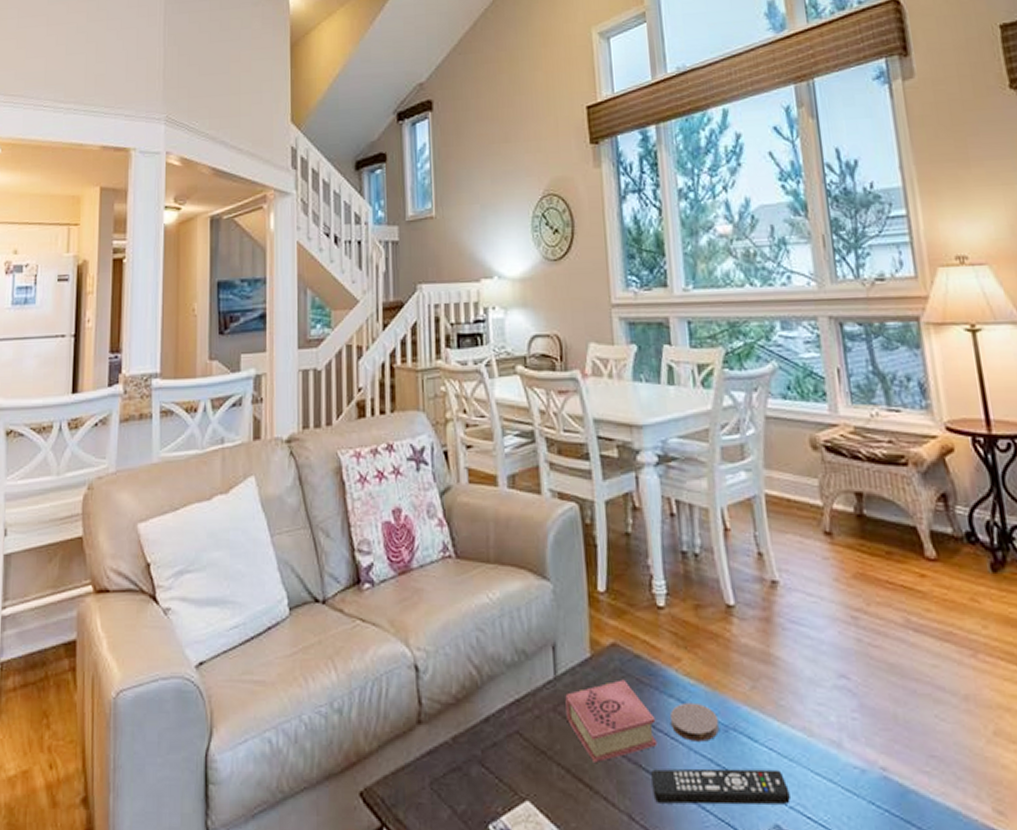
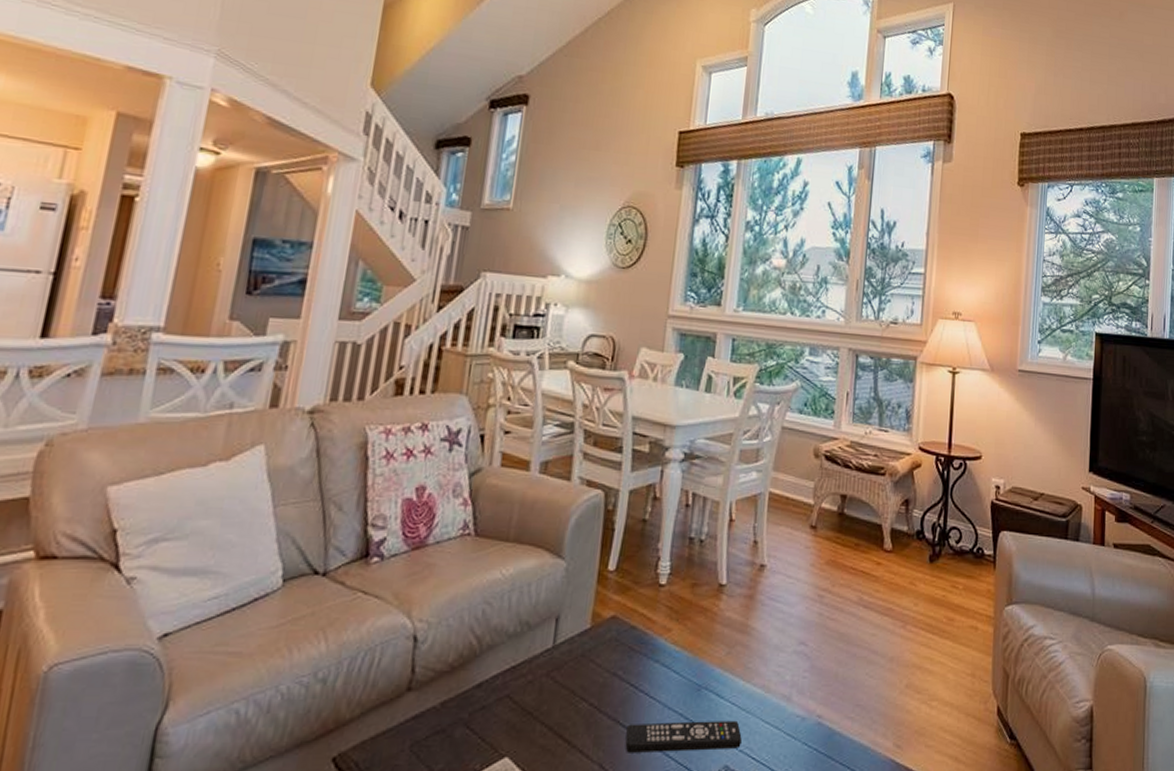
book: present [565,679,658,762] -> none [557,647,640,720]
coaster: present [670,702,720,742] -> none [652,666,694,699]

